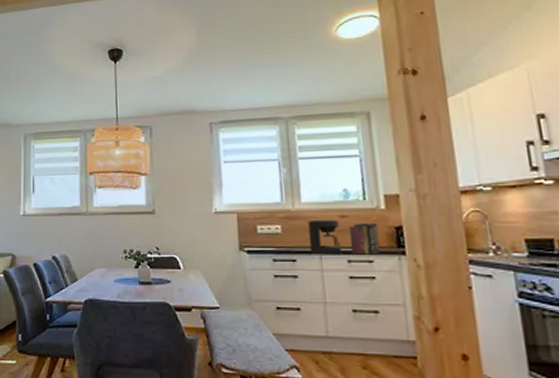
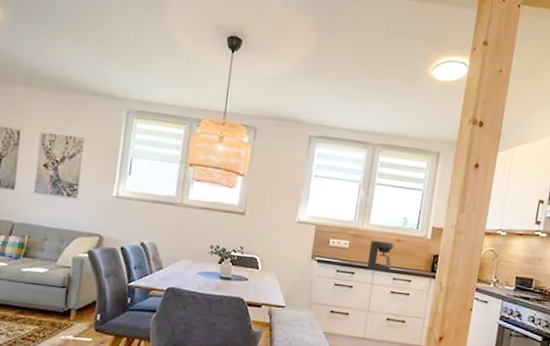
books: present [348,222,381,255] -> none [397,248,422,276]

